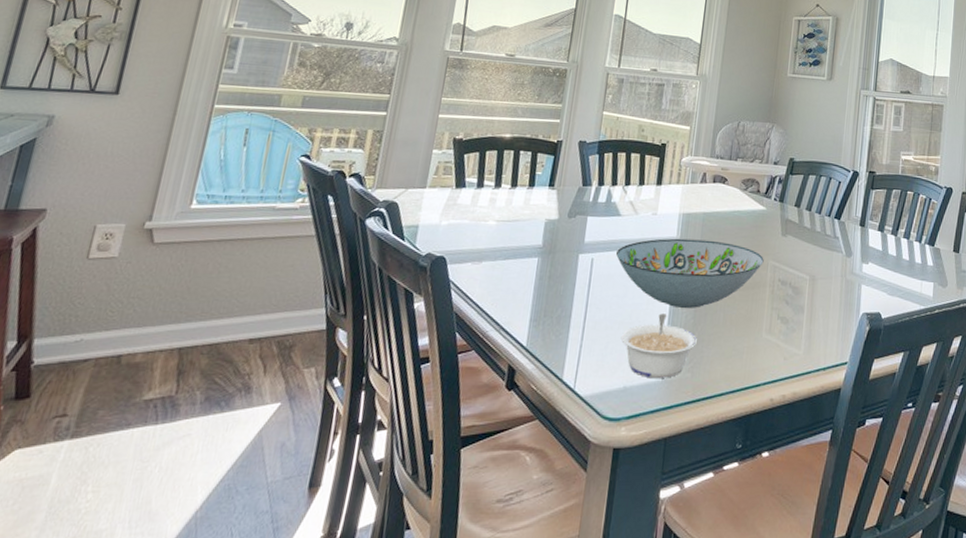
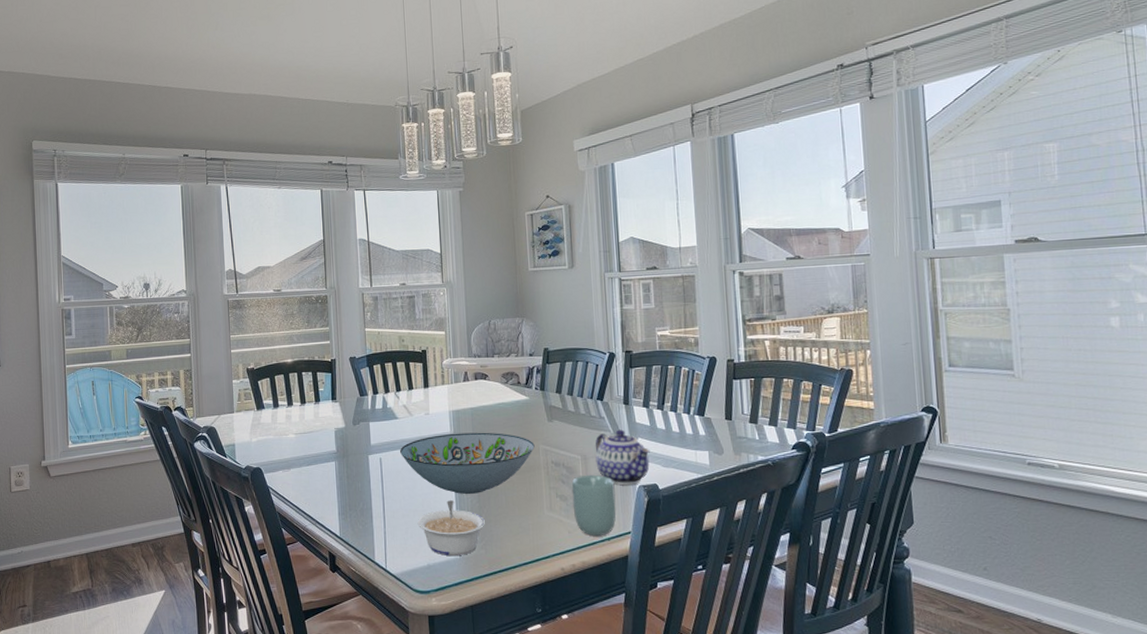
cup: none [793,297,839,366] -> present [571,474,617,537]
teapot: none [823,252,878,311] -> present [595,429,650,485]

